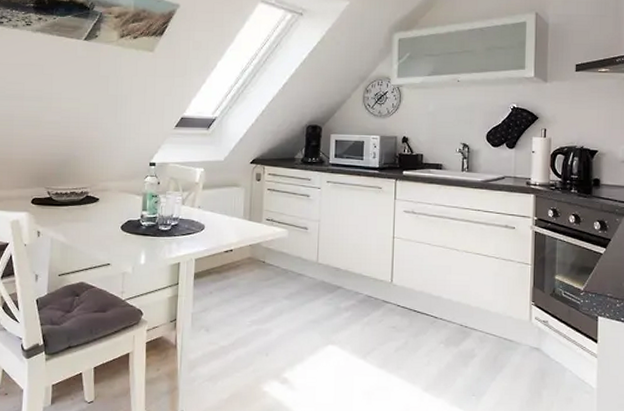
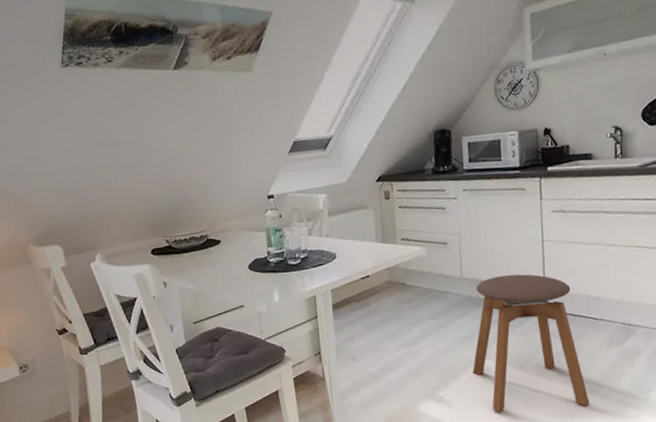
stool: none [318,265,425,404] -> present [472,274,590,412]

